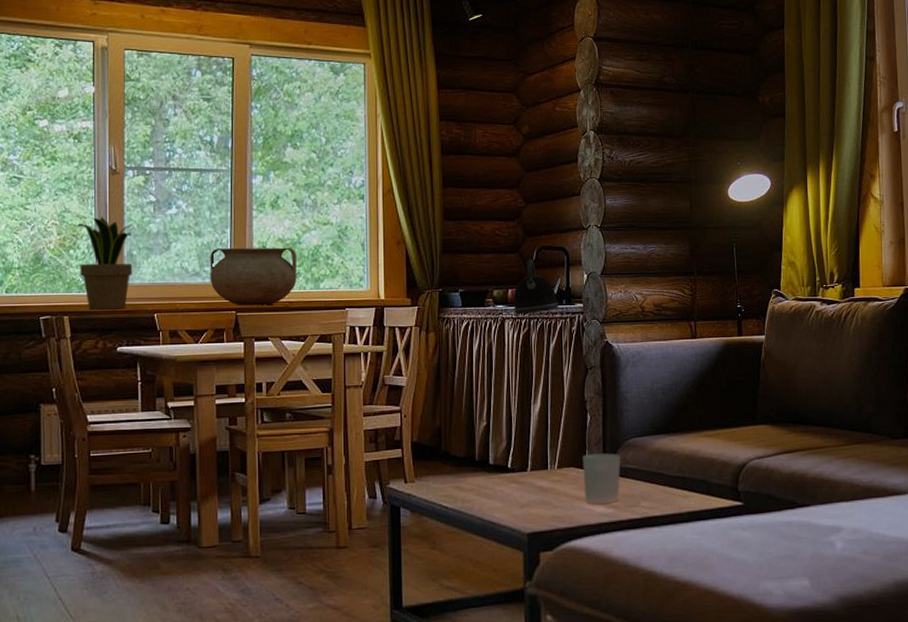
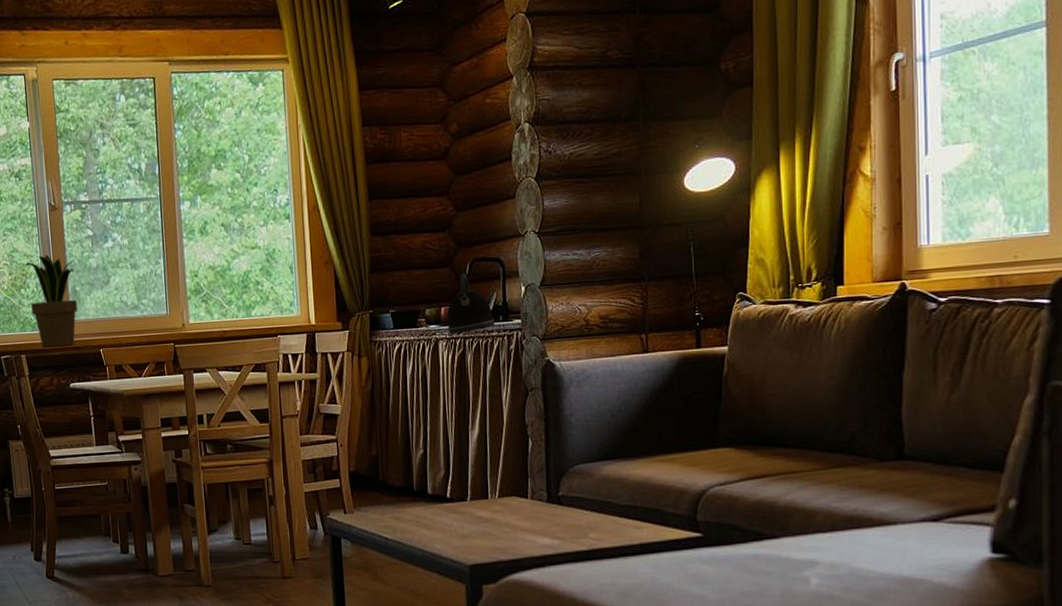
ceramic pot: present [210,247,297,306] -> none [146,275,229,338]
candle holder: present [582,453,621,505] -> none [524,481,566,536]

